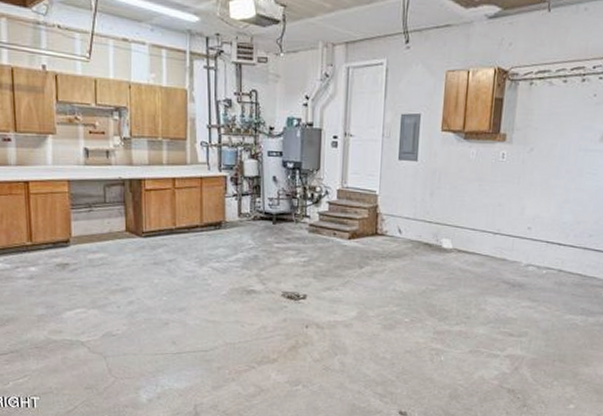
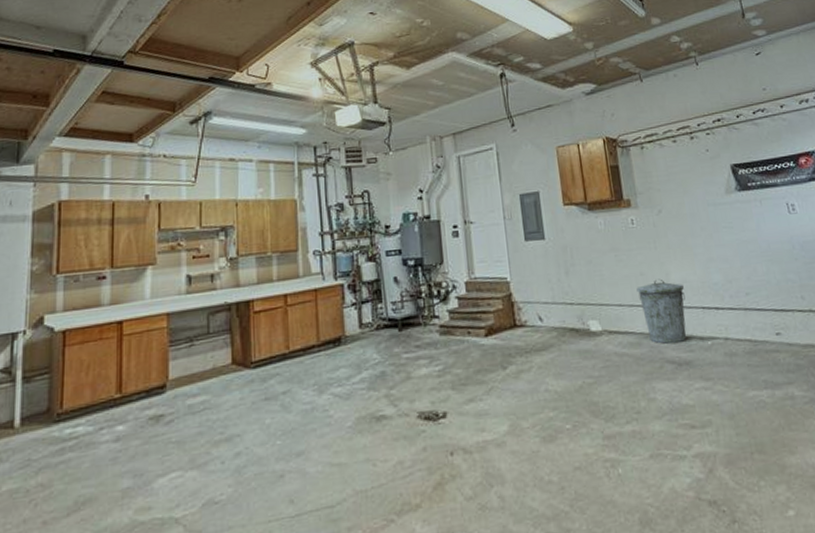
trash can: none [491,211,535,268] -> present [636,278,687,344]

